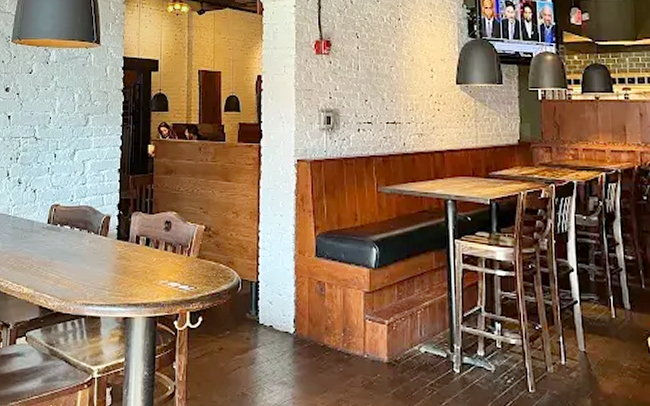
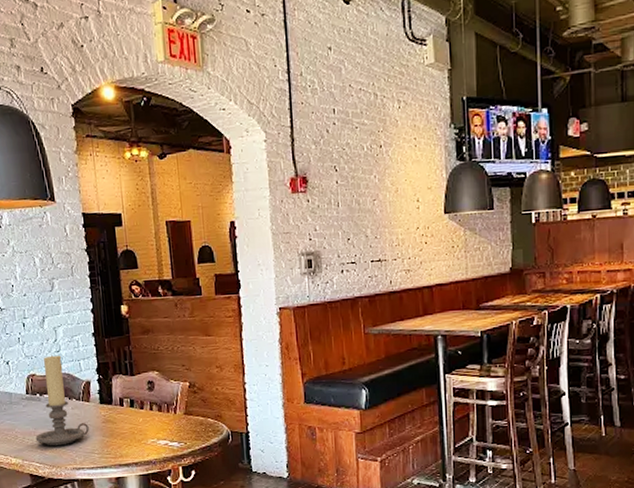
candle holder: none [50,187,103,279] -> present [35,355,89,446]

